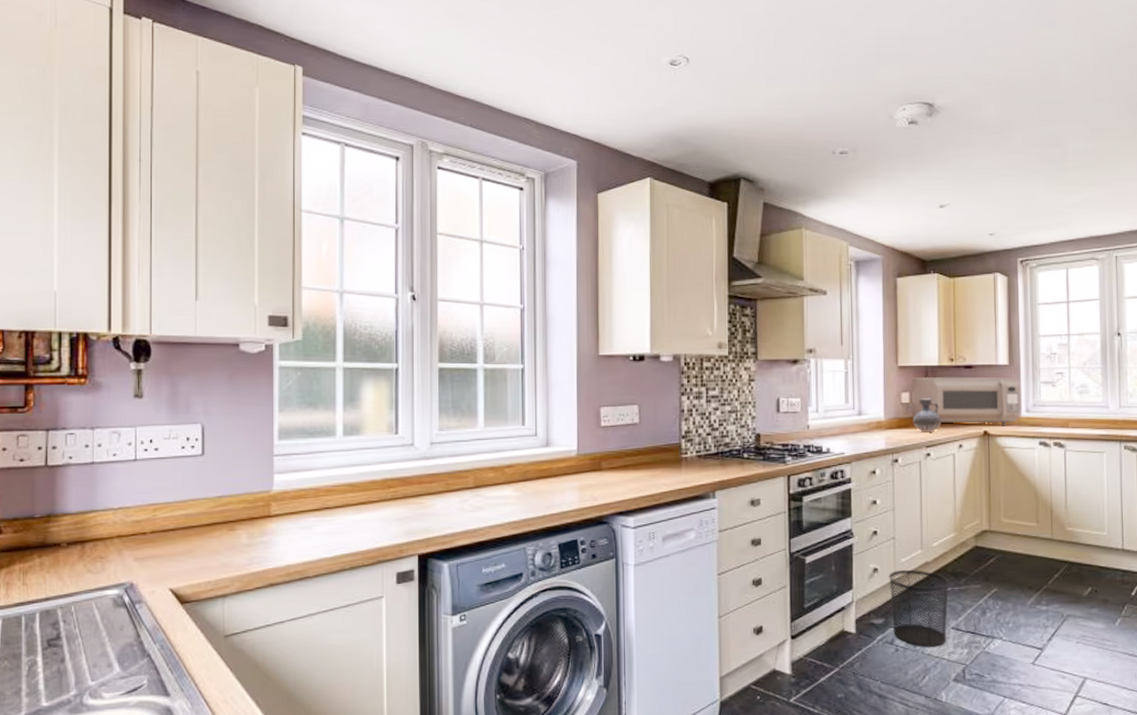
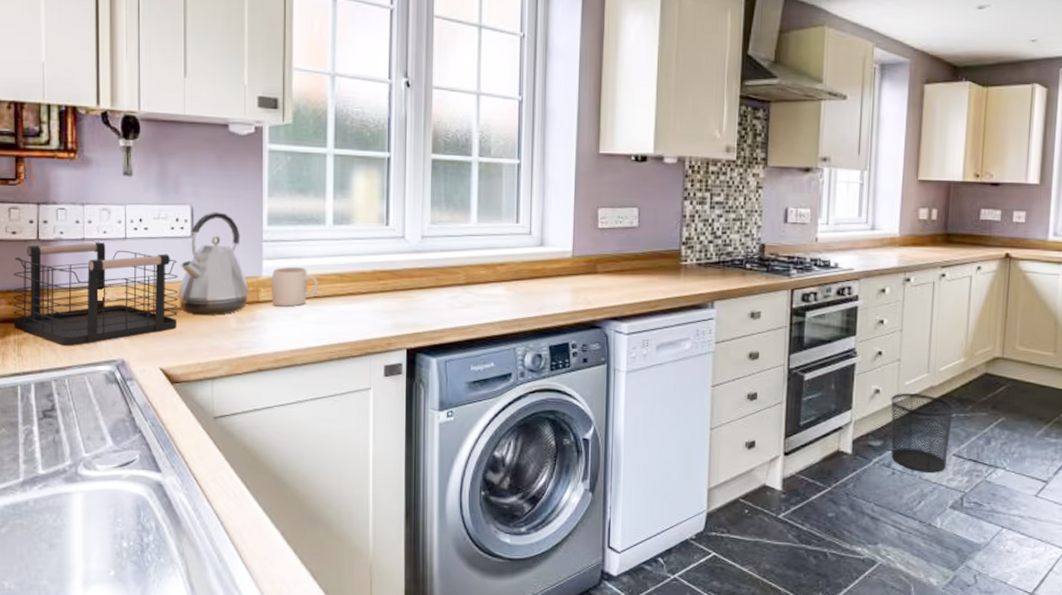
dish rack: none [19,465,189,573] -> present [12,242,179,347]
kettle: none [187,429,261,533] -> present [176,212,250,315]
mug: none [282,479,329,519] -> present [271,266,318,307]
microwave: present [912,377,1021,426] -> none [929,193,1050,250]
ceramic jug: present [913,398,942,433] -> none [929,216,961,252]

